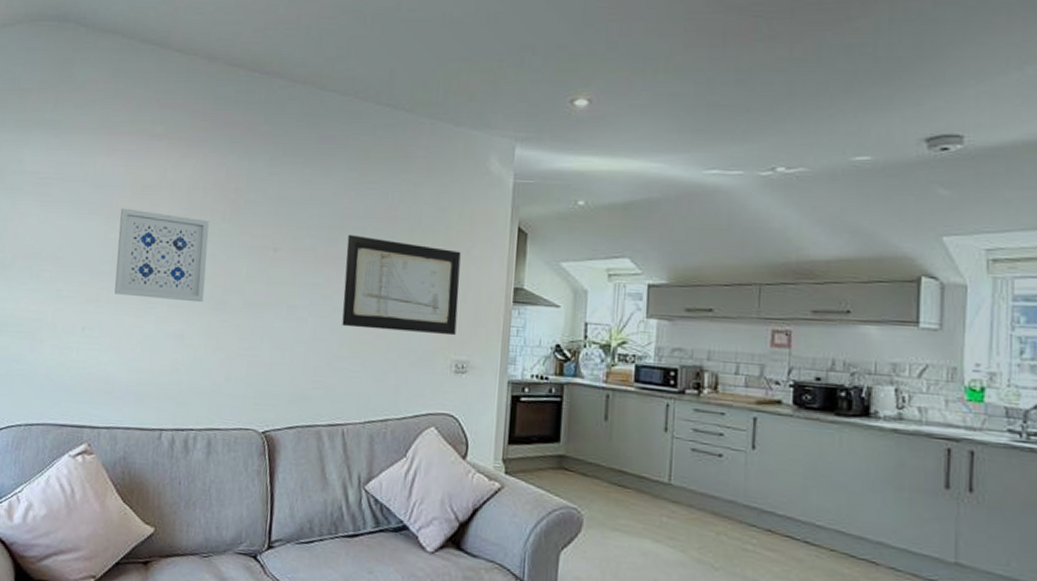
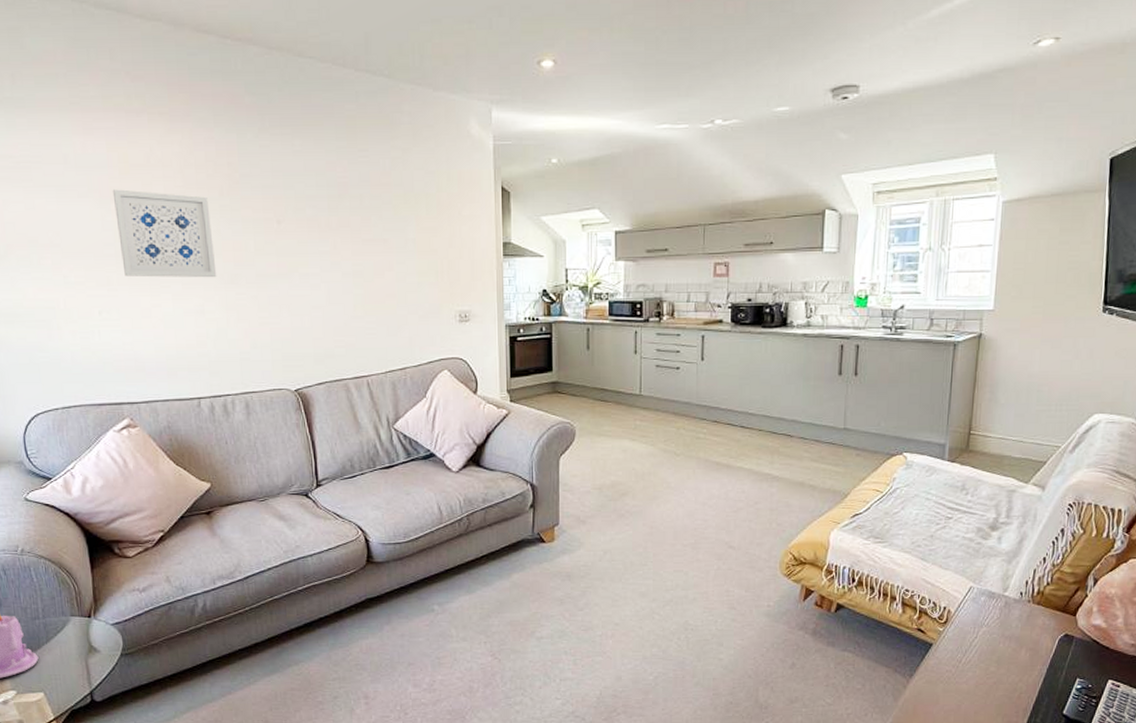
wall art: present [342,234,461,336] -> none [346,202,456,290]

